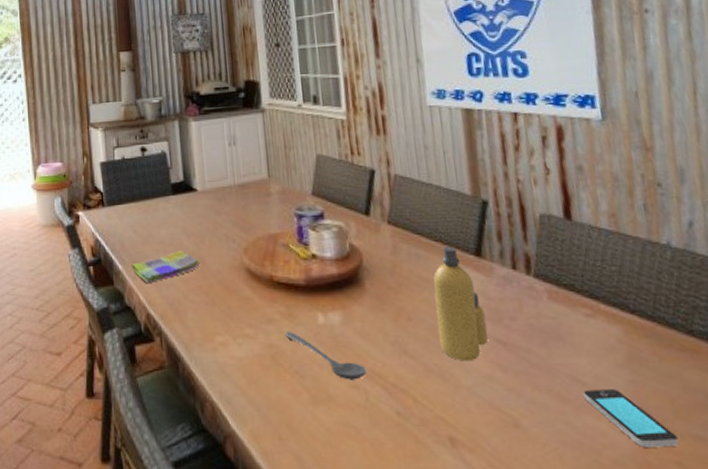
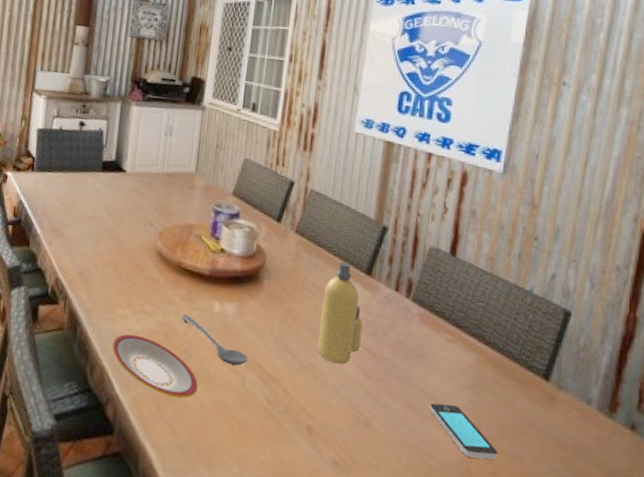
dish towel: present [132,250,201,283] -> none [50,224,117,250]
plate: none [218,362,319,425] -> present [112,334,198,399]

